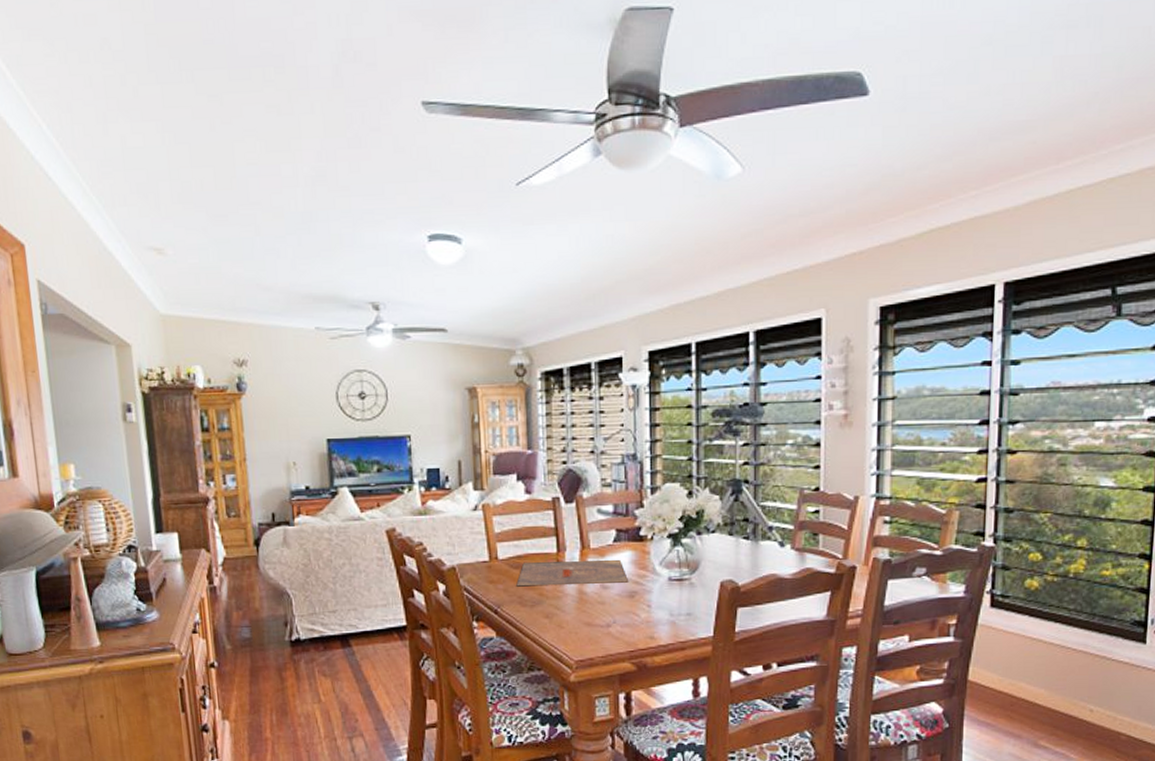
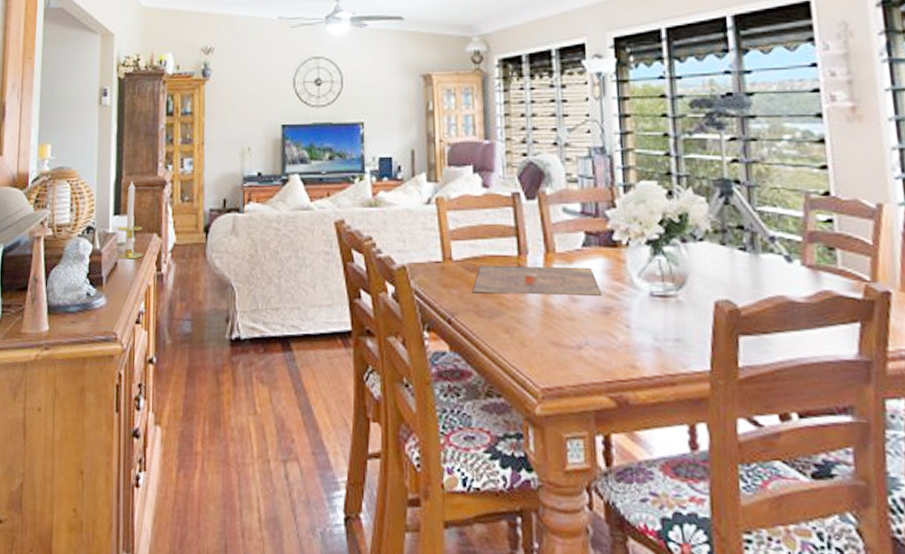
candle: none [160,498,193,575] -> present [113,180,143,259]

